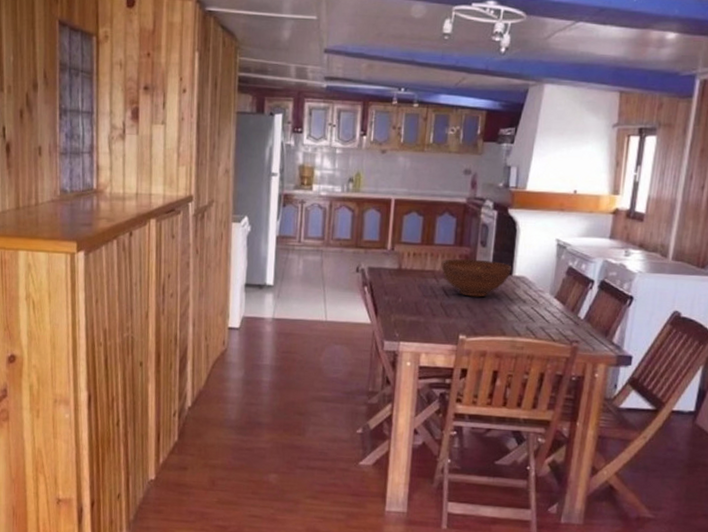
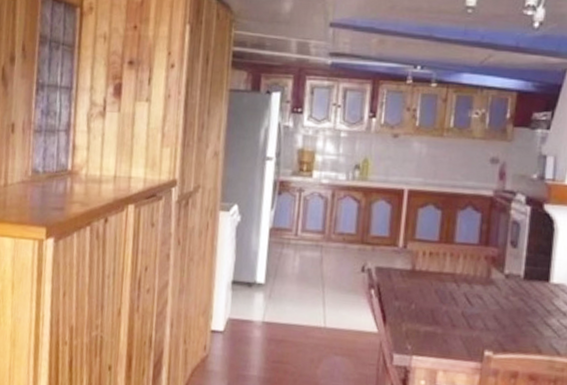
fruit bowl: present [441,258,511,298] -> none [463,259,548,307]

